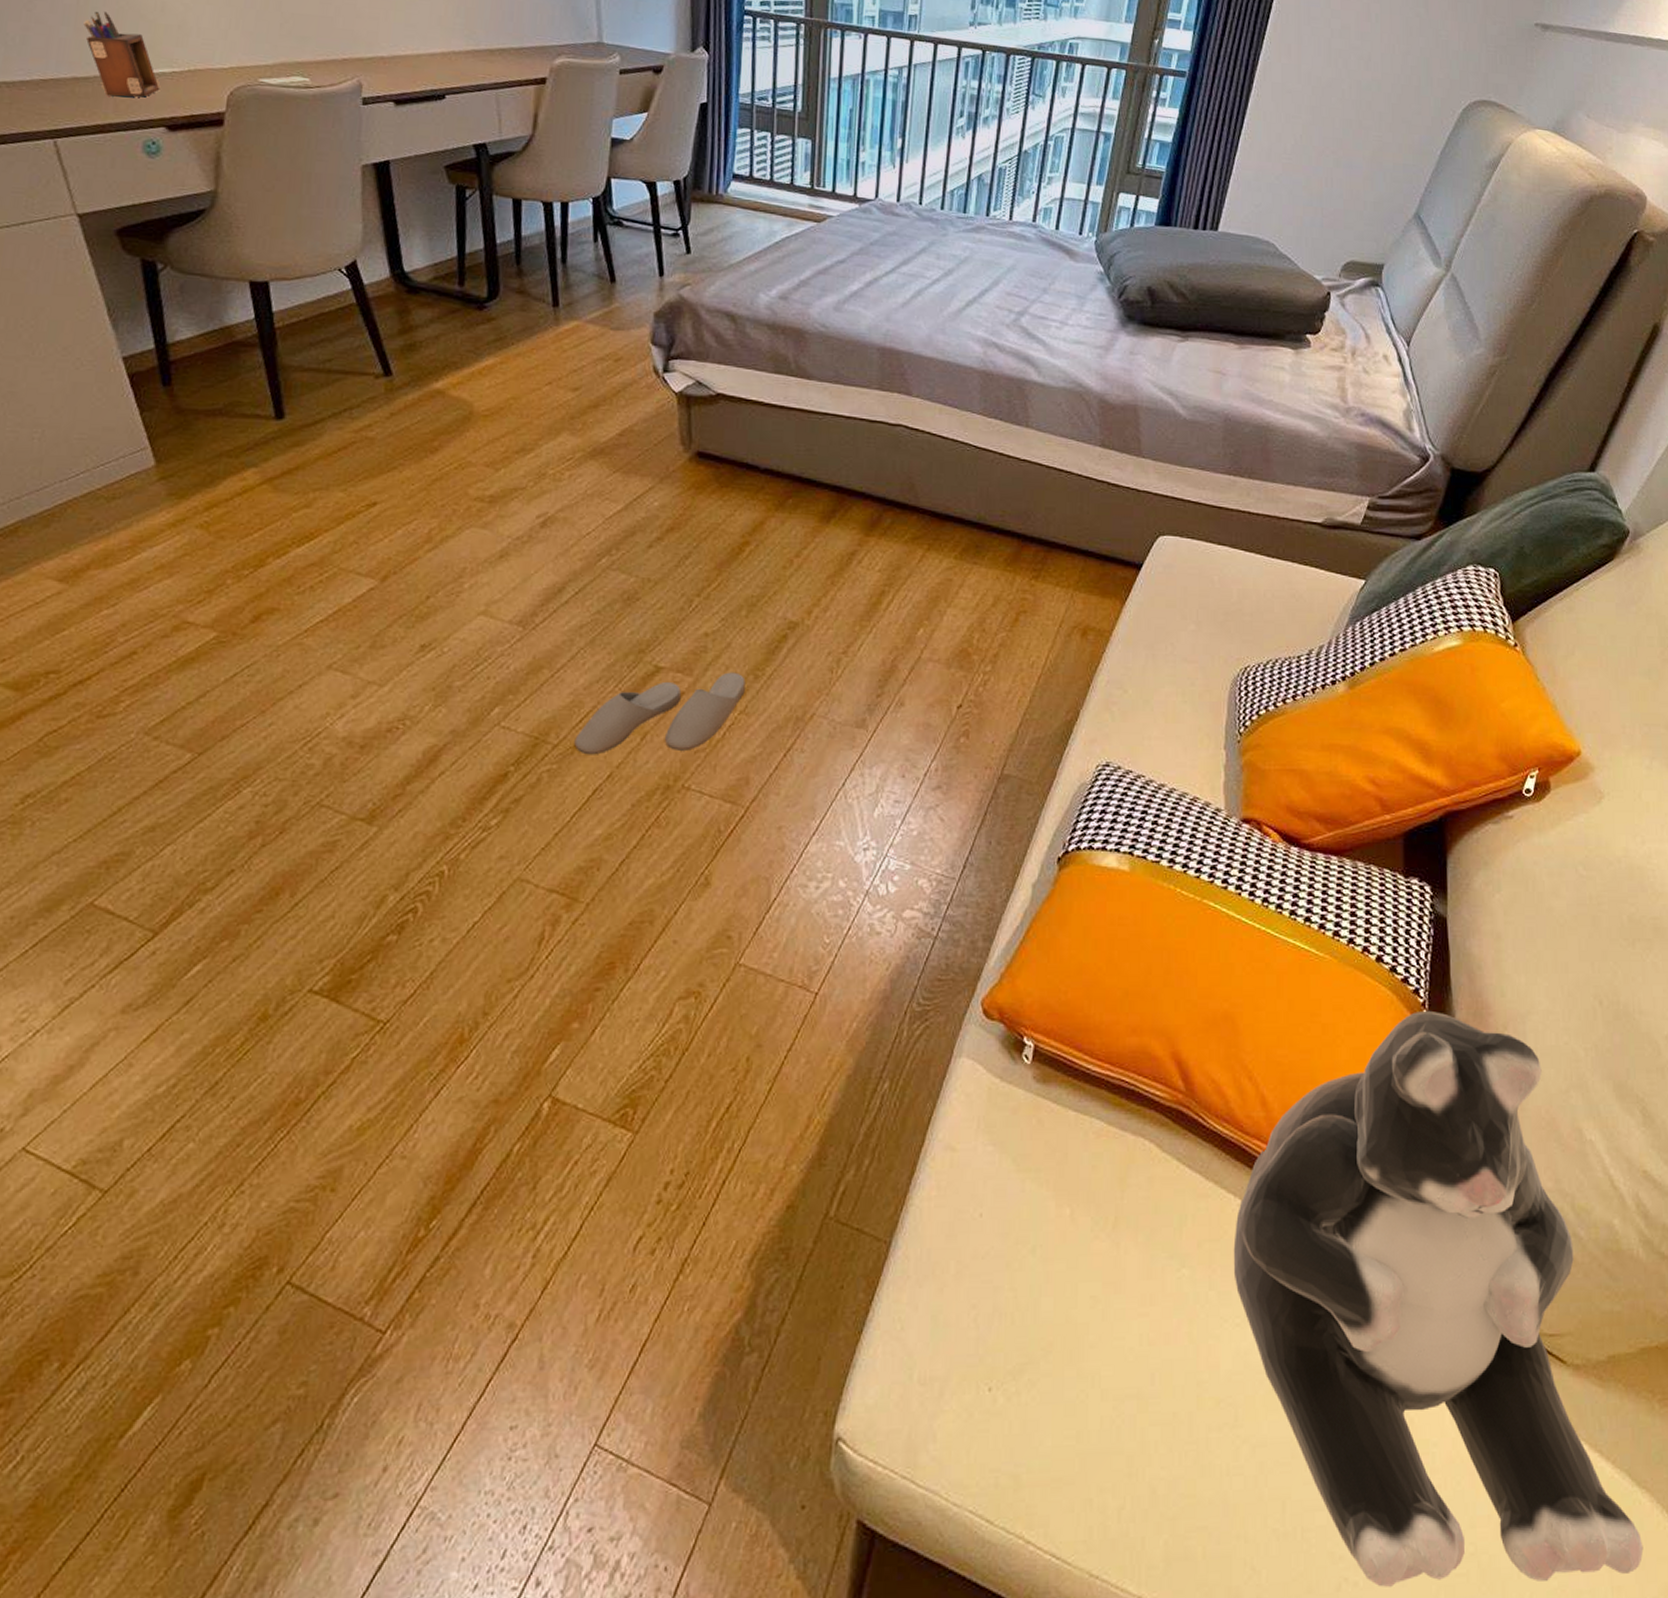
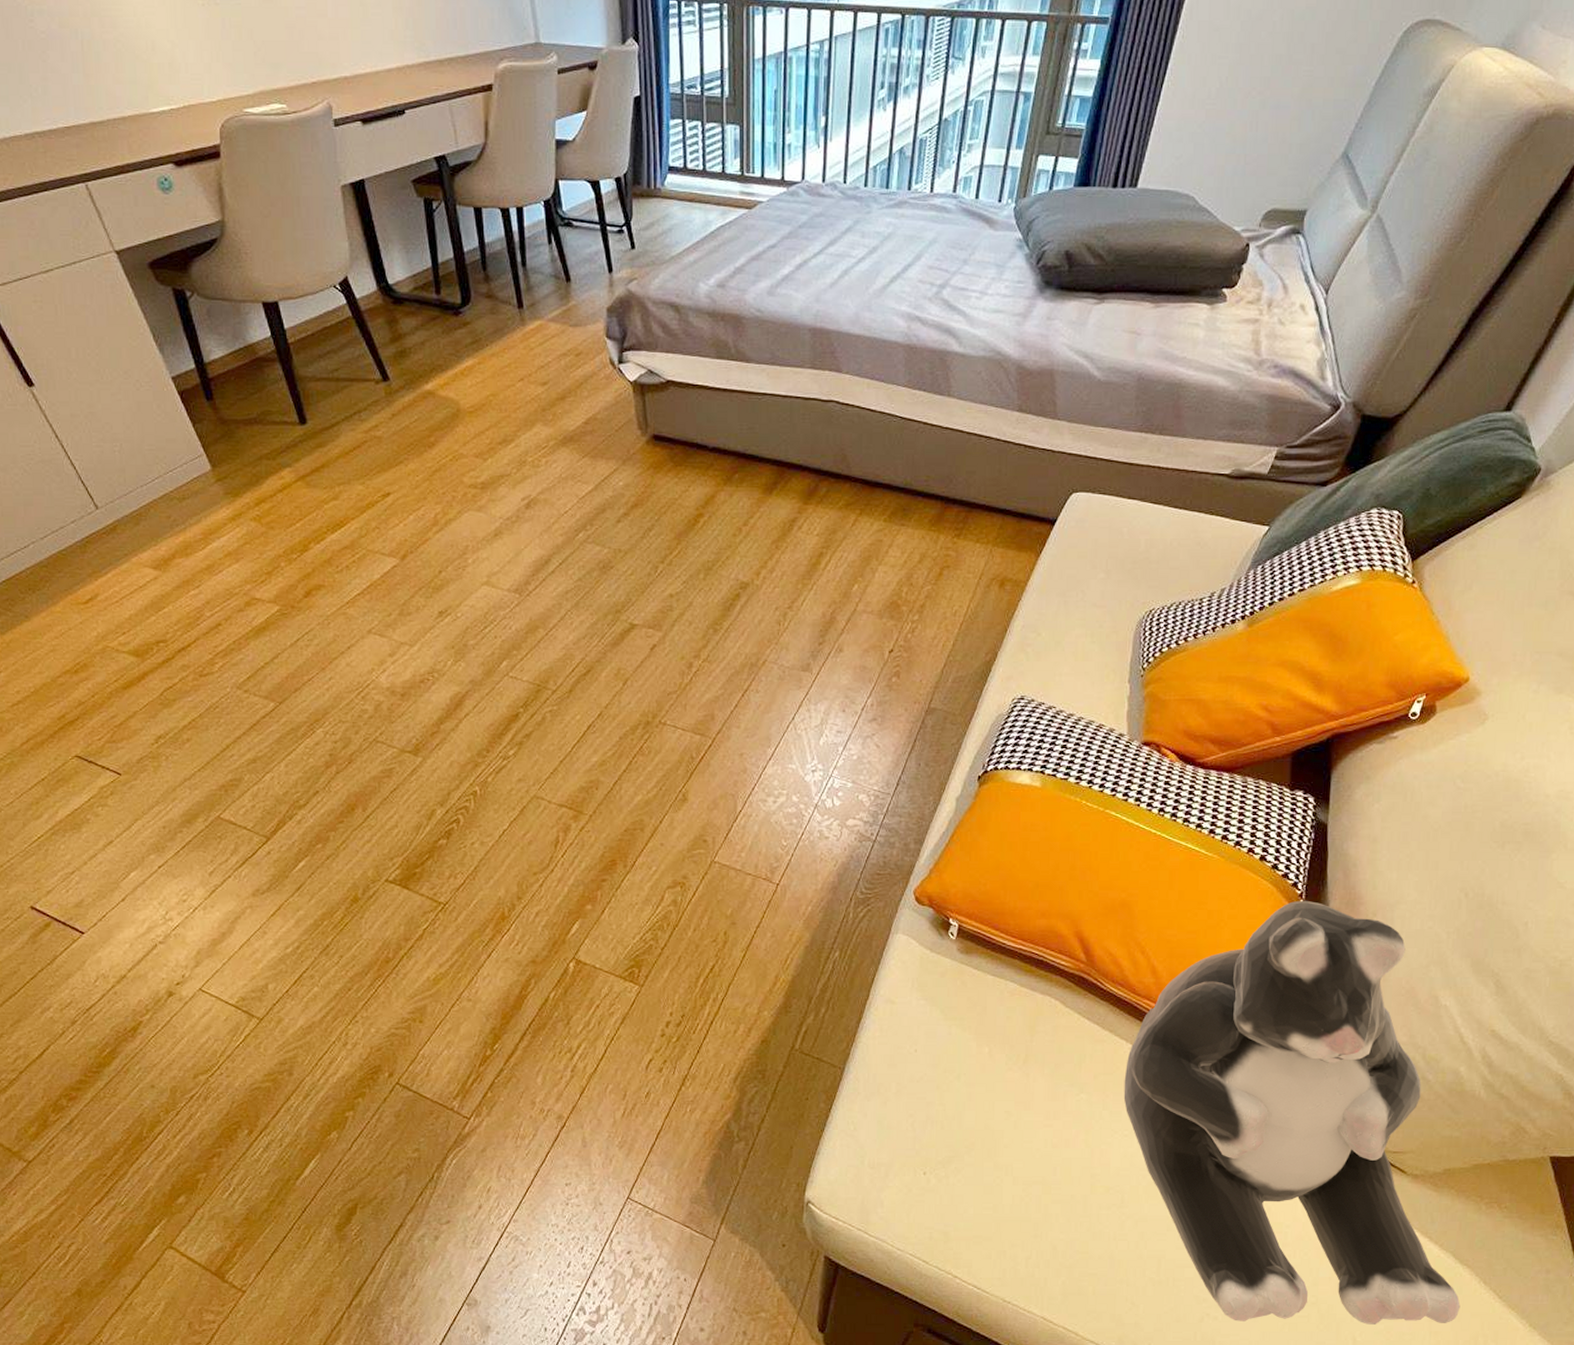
desk organizer: present [84,11,160,97] -> none [90,55,163,138]
slippers: present [574,672,746,755] -> none [569,627,706,698]

